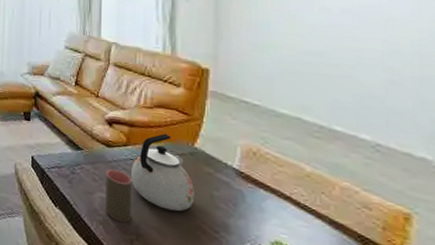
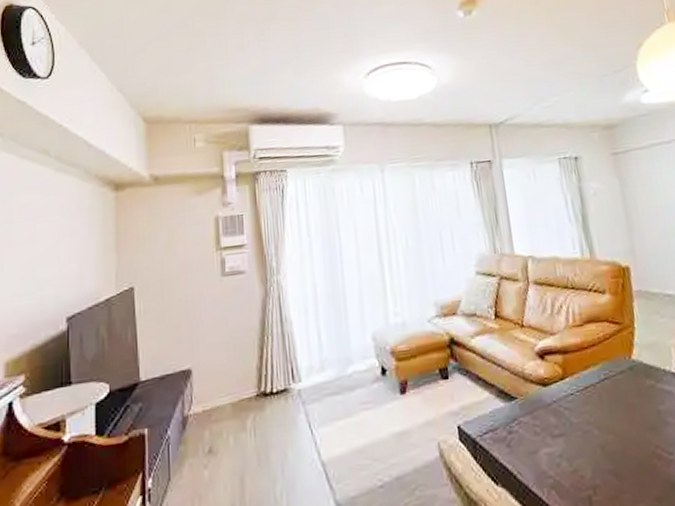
cup: present [105,169,132,223] -> none [547,412,584,478]
kettle: present [130,133,194,212] -> none [573,351,643,444]

